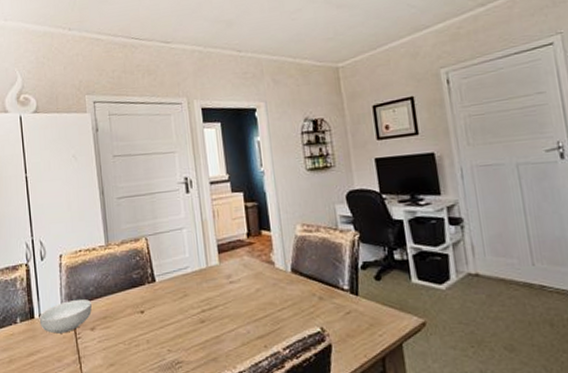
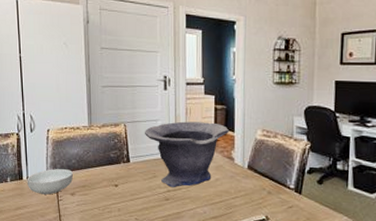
decorative bowl: none [168,223,265,307] -> present [144,121,230,188]

